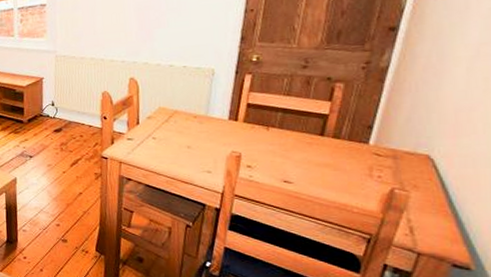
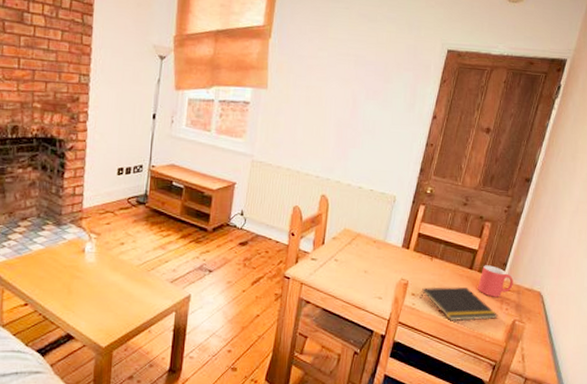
notepad: none [257,155,368,191] -> present [419,286,498,321]
mug: none [334,129,386,164] -> present [478,265,514,297]

